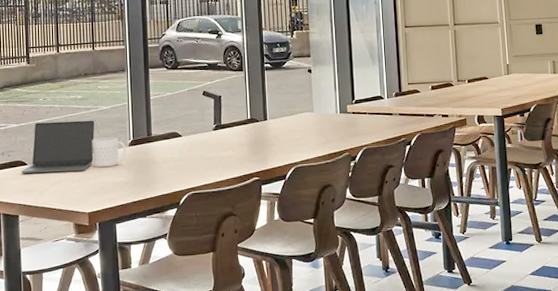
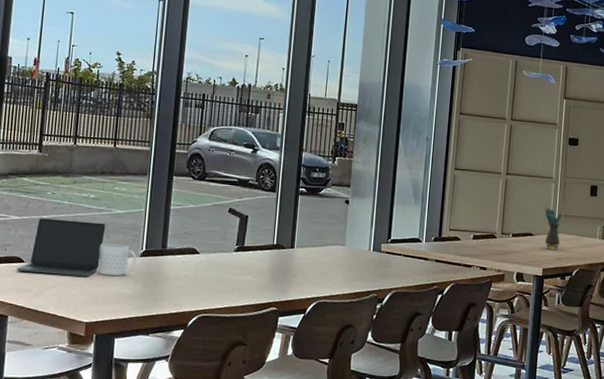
vase: none [495,50,514,90] -> present [544,207,562,250]

